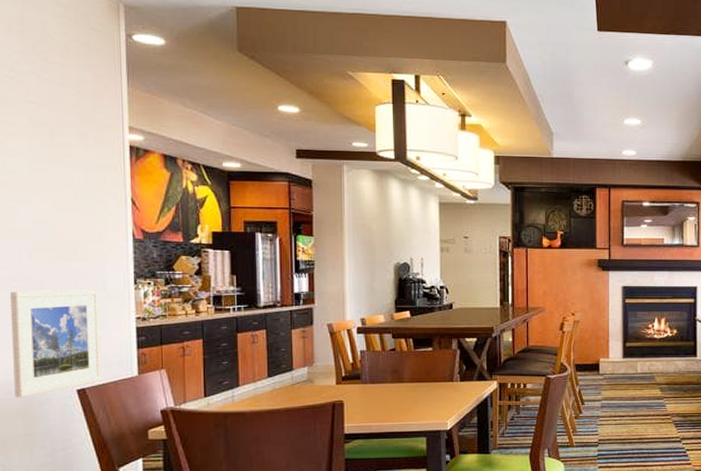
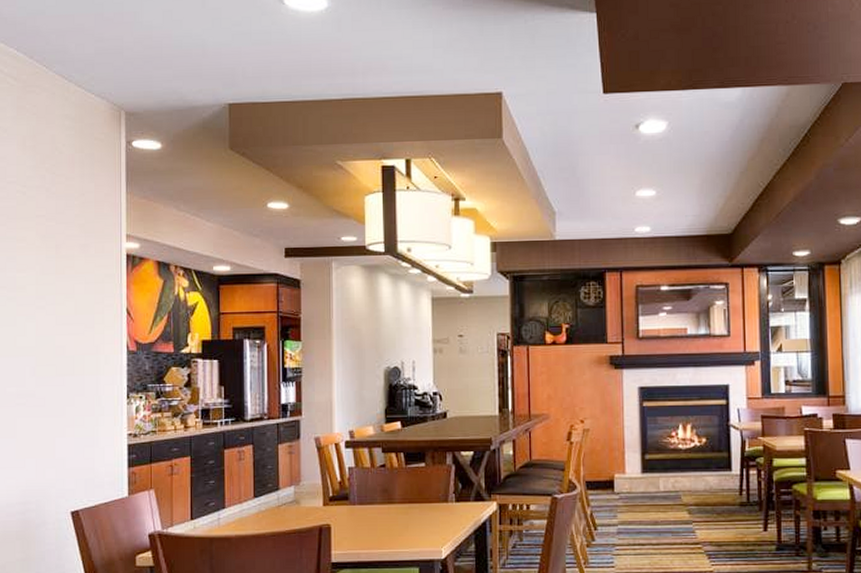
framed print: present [10,289,102,398] -> none [15,405,95,520]

